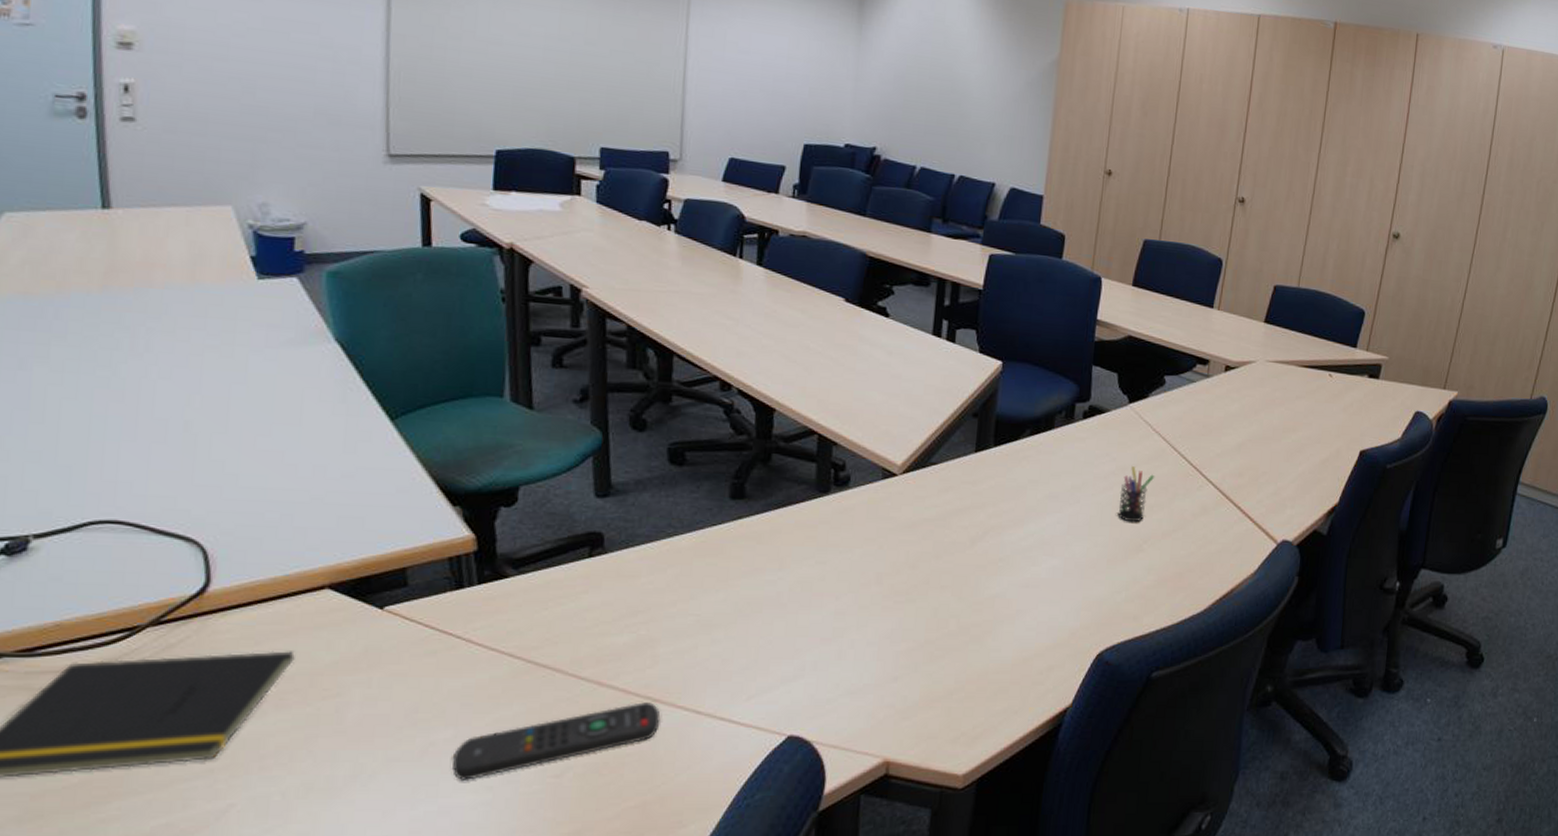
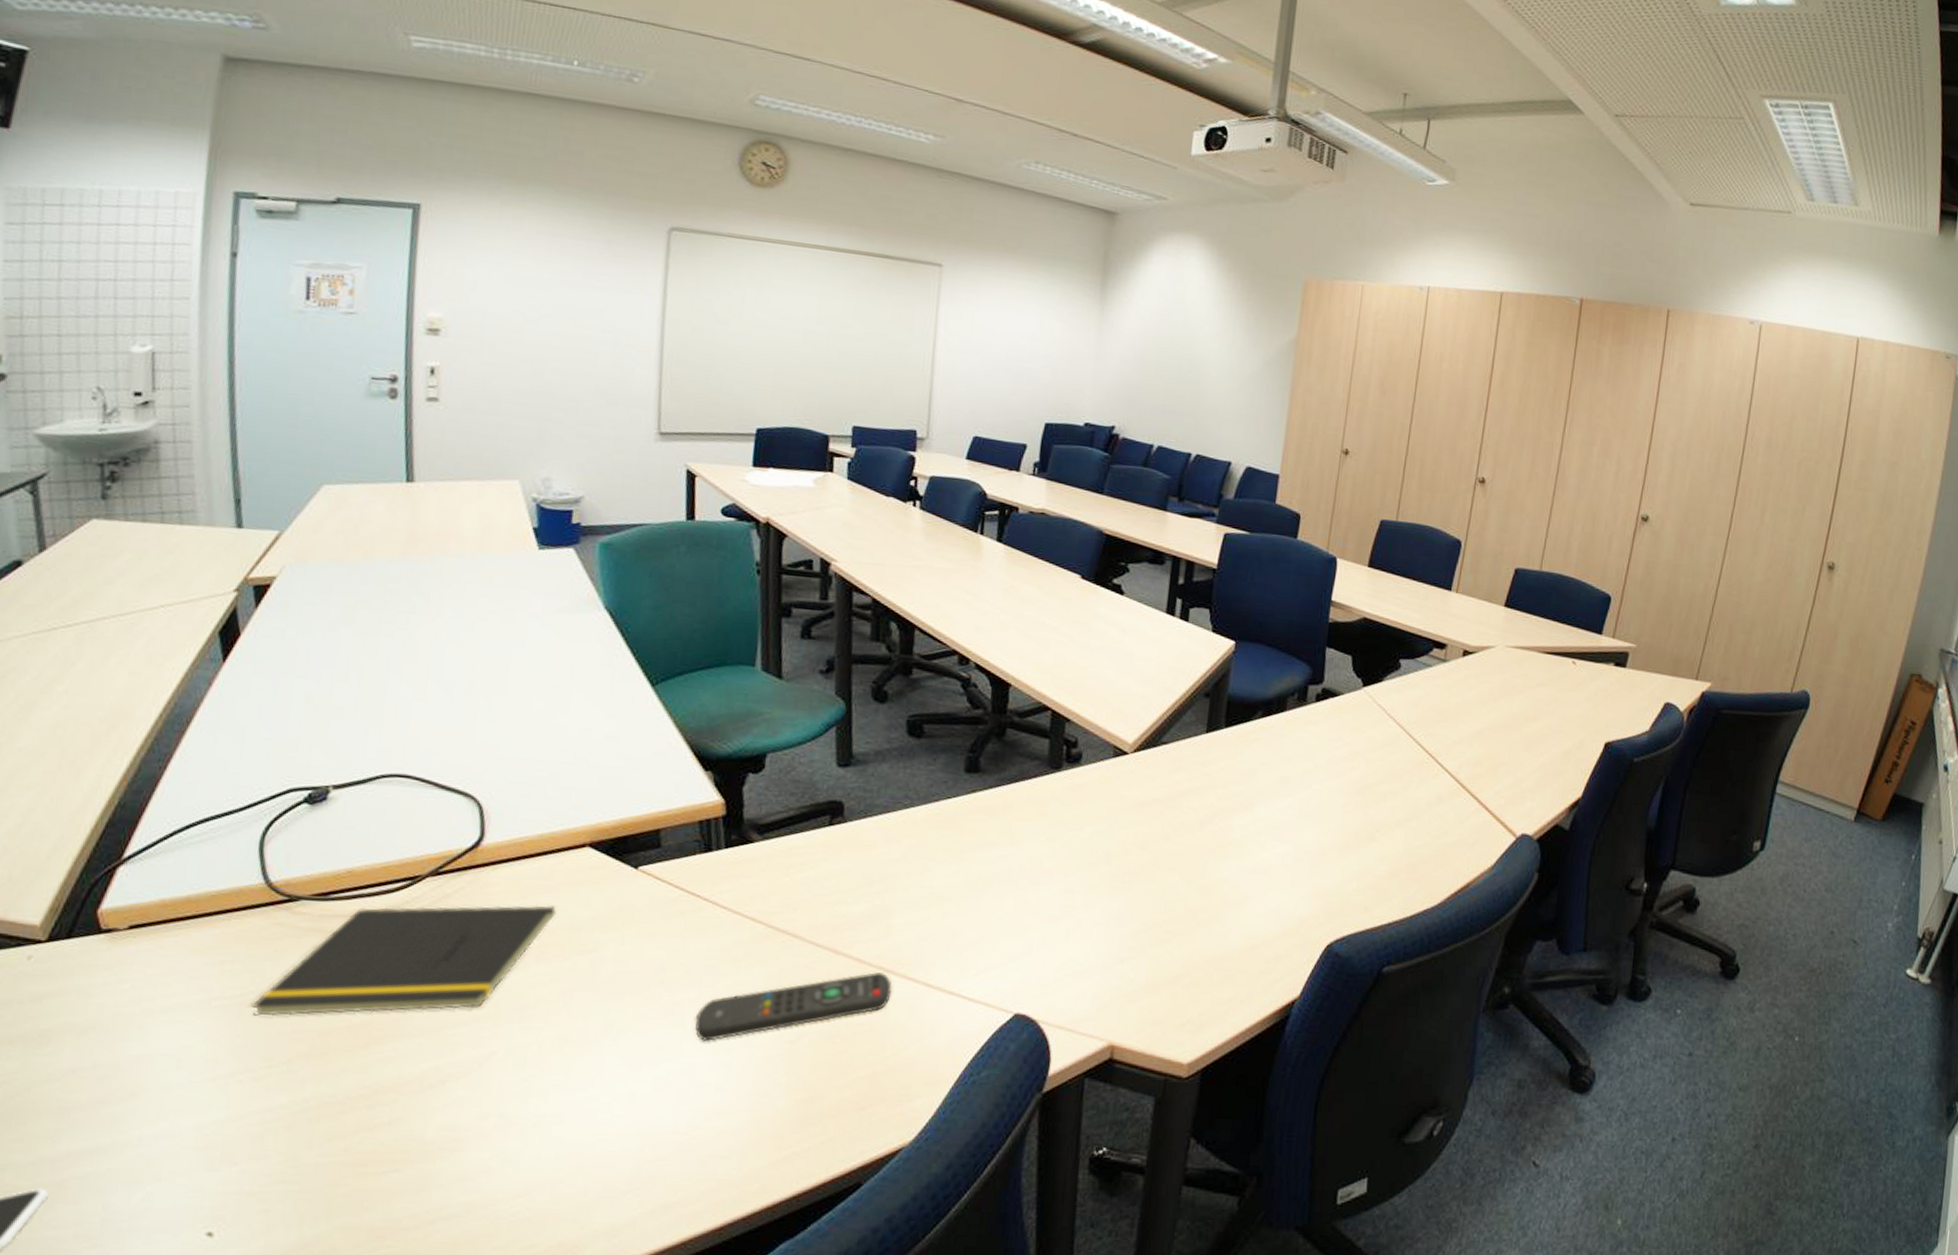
pen holder: present [1117,466,1155,523] -> none [1350,752,1389,810]

